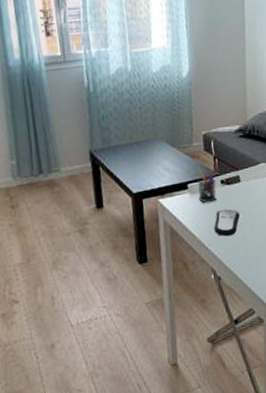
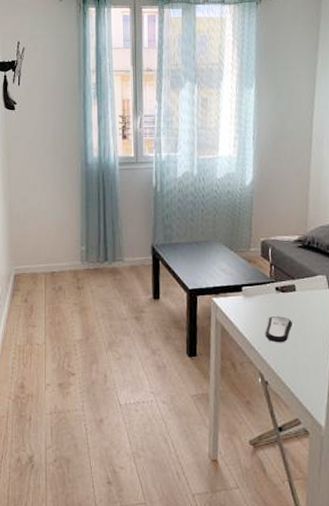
pen holder: present [197,167,217,203] -> none [252,272,271,308]

